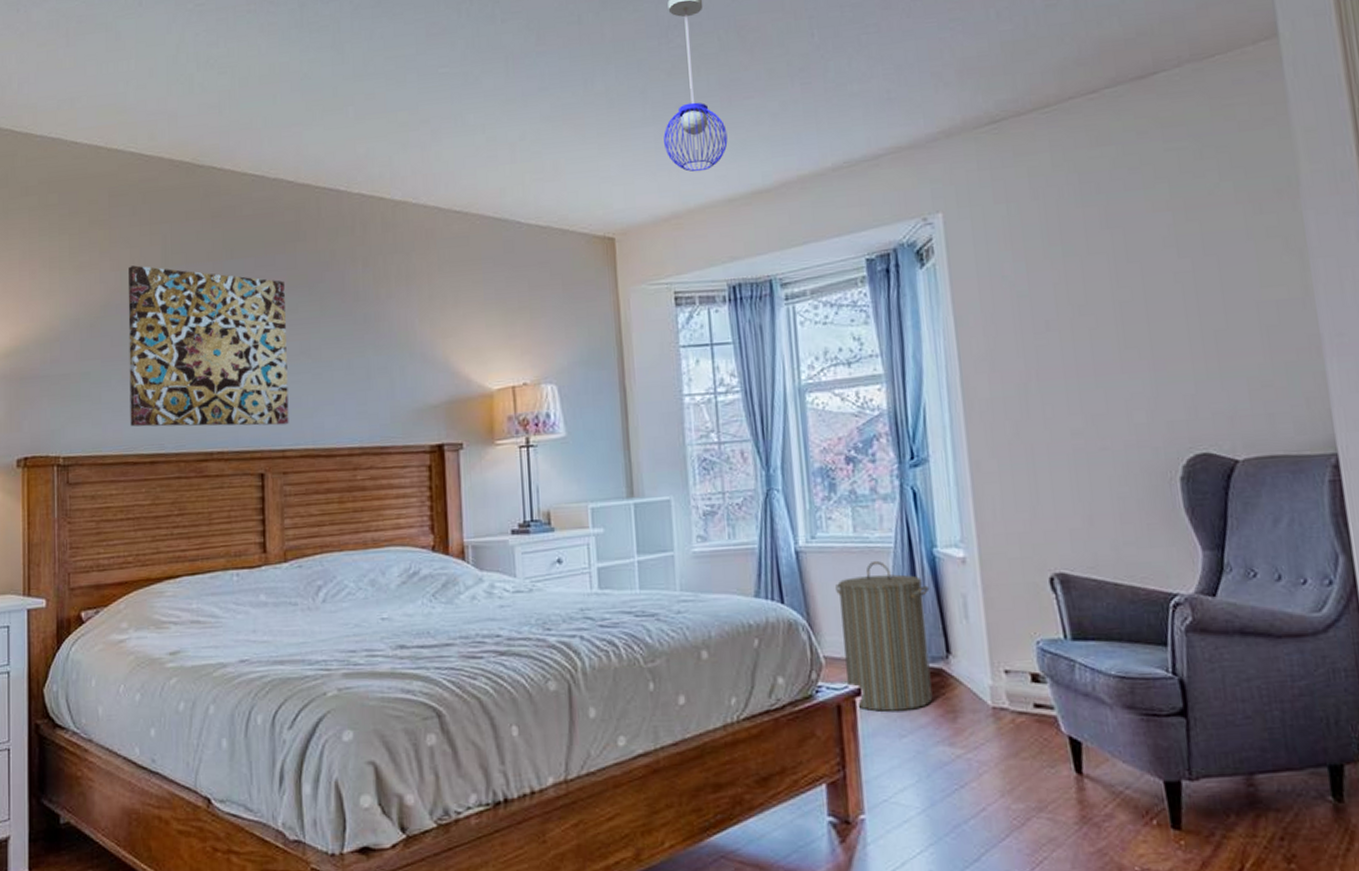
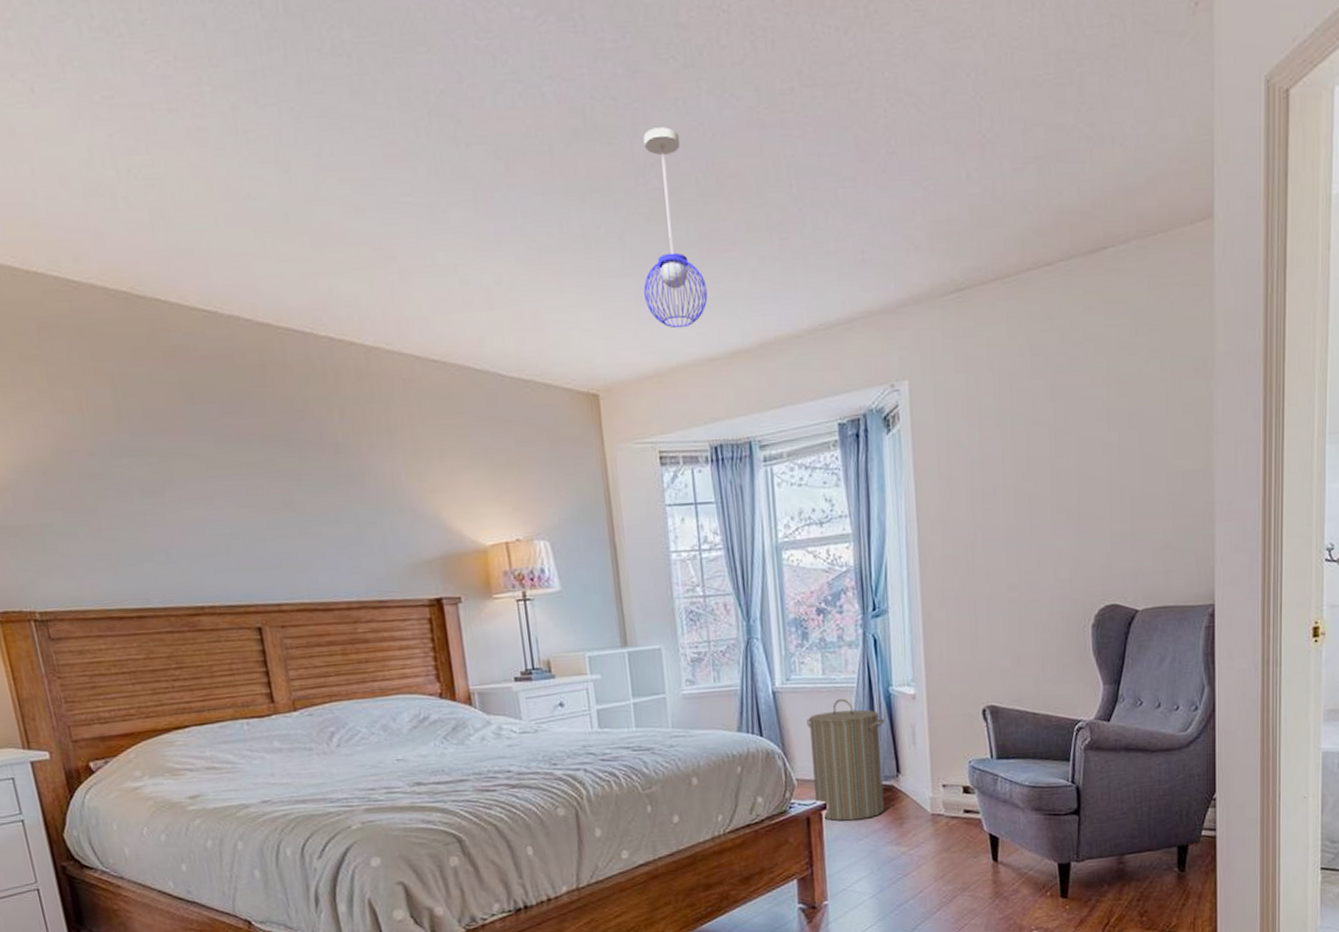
wall art: present [128,265,289,427] -> none [76,408,281,581]

